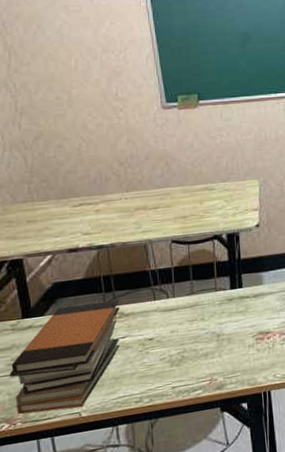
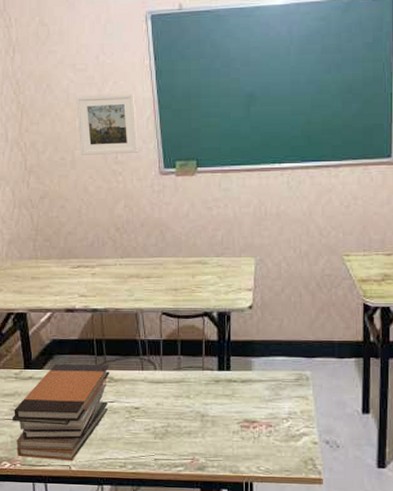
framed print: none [70,33,139,94] -> present [76,93,138,155]

